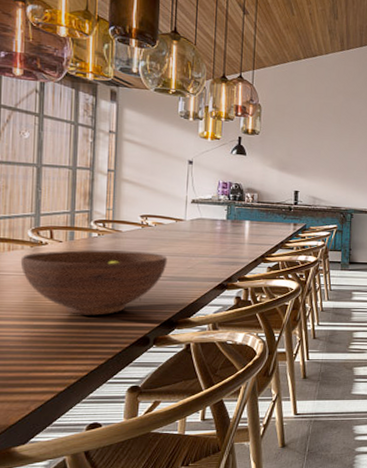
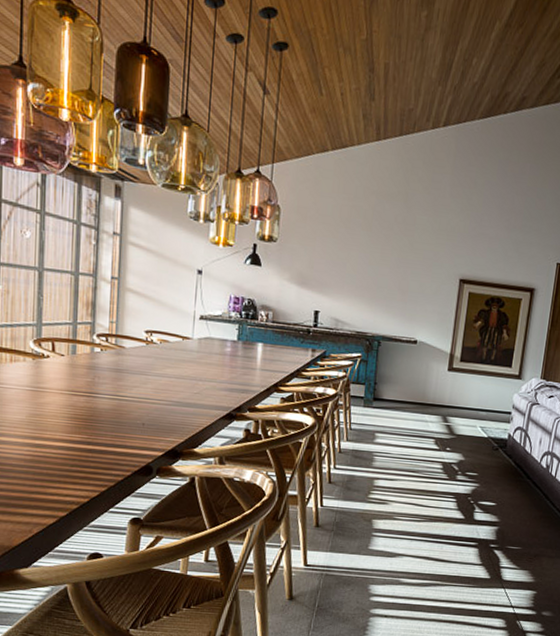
fruit bowl: present [20,250,168,315] -> none [22,365,173,439]

